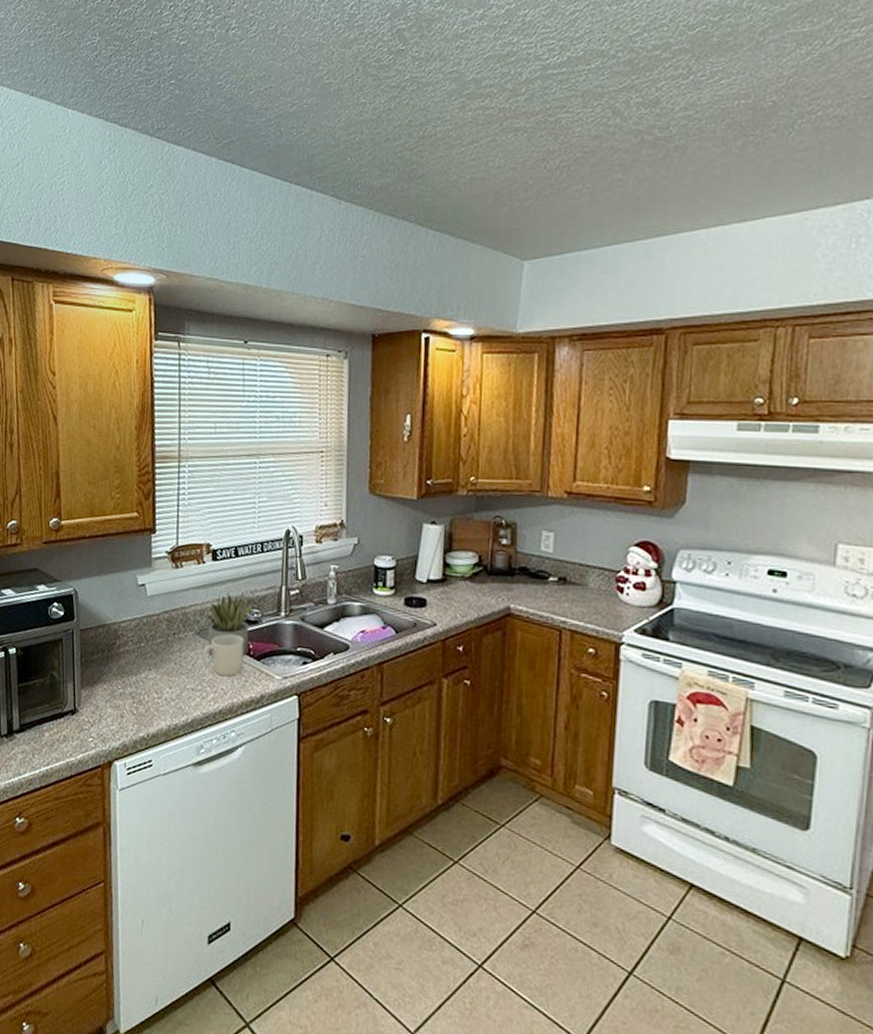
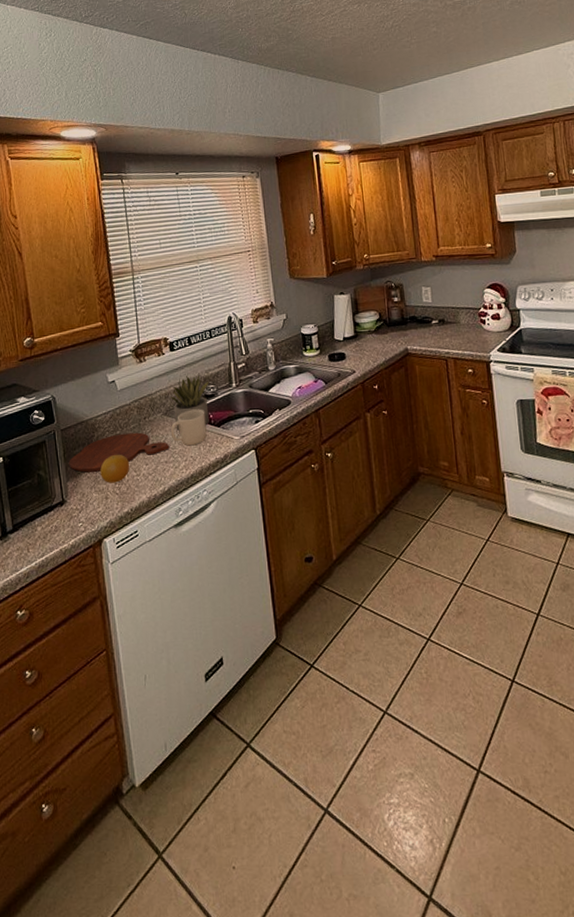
cutting board: none [85,646,199,685] -> present [69,432,170,473]
fruit: none [118,669,152,702] -> present [100,454,130,483]

